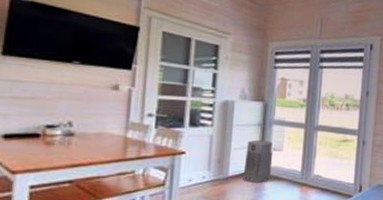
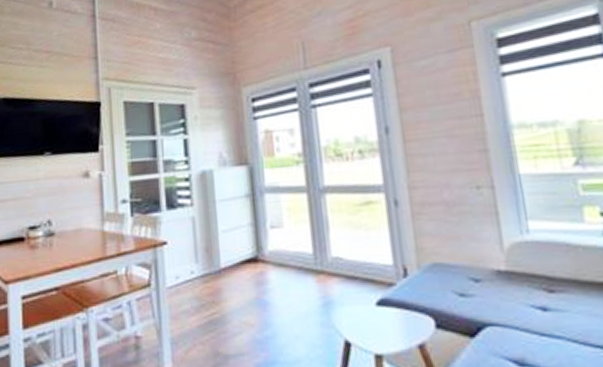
air purifier: present [243,140,273,184] -> none [236,215,274,276]

